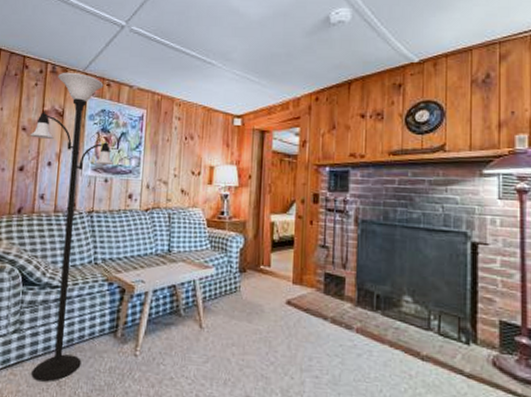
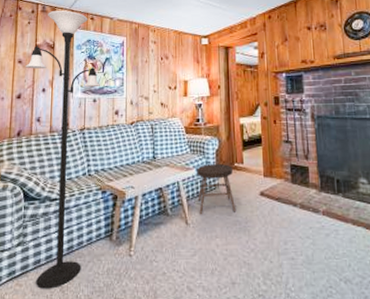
stool: none [215,263,258,320] -> present [197,163,236,215]

